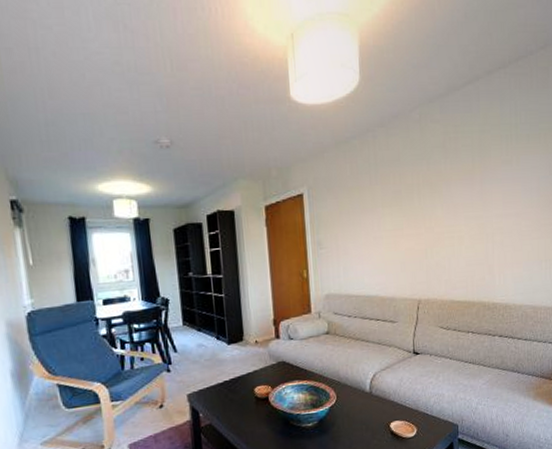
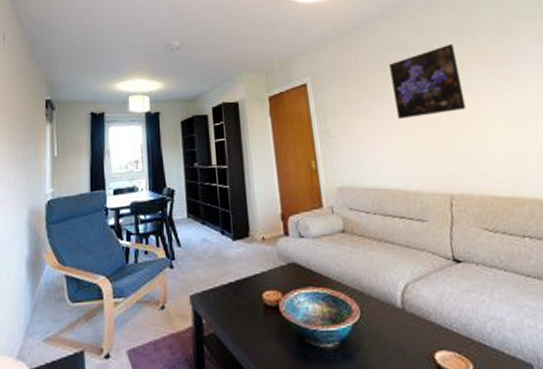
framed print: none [381,161,442,233] -> present [389,44,466,120]

